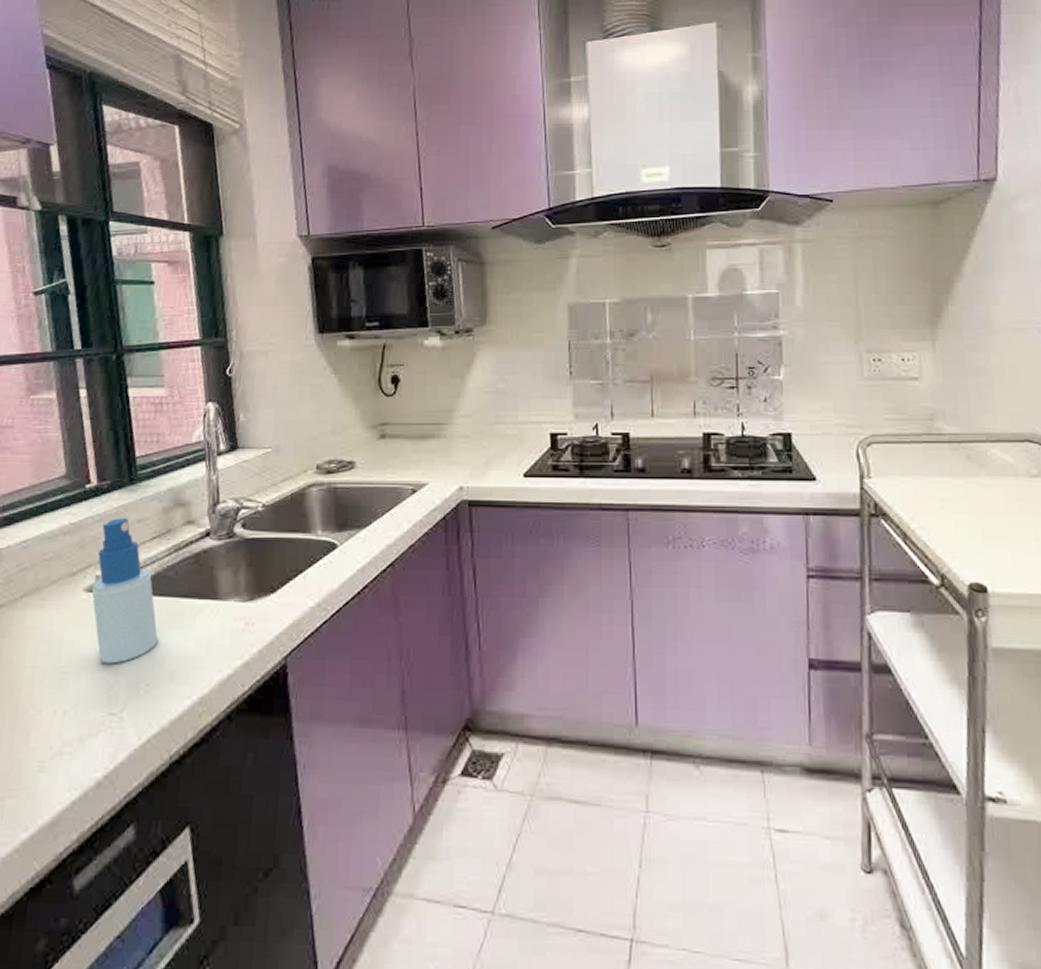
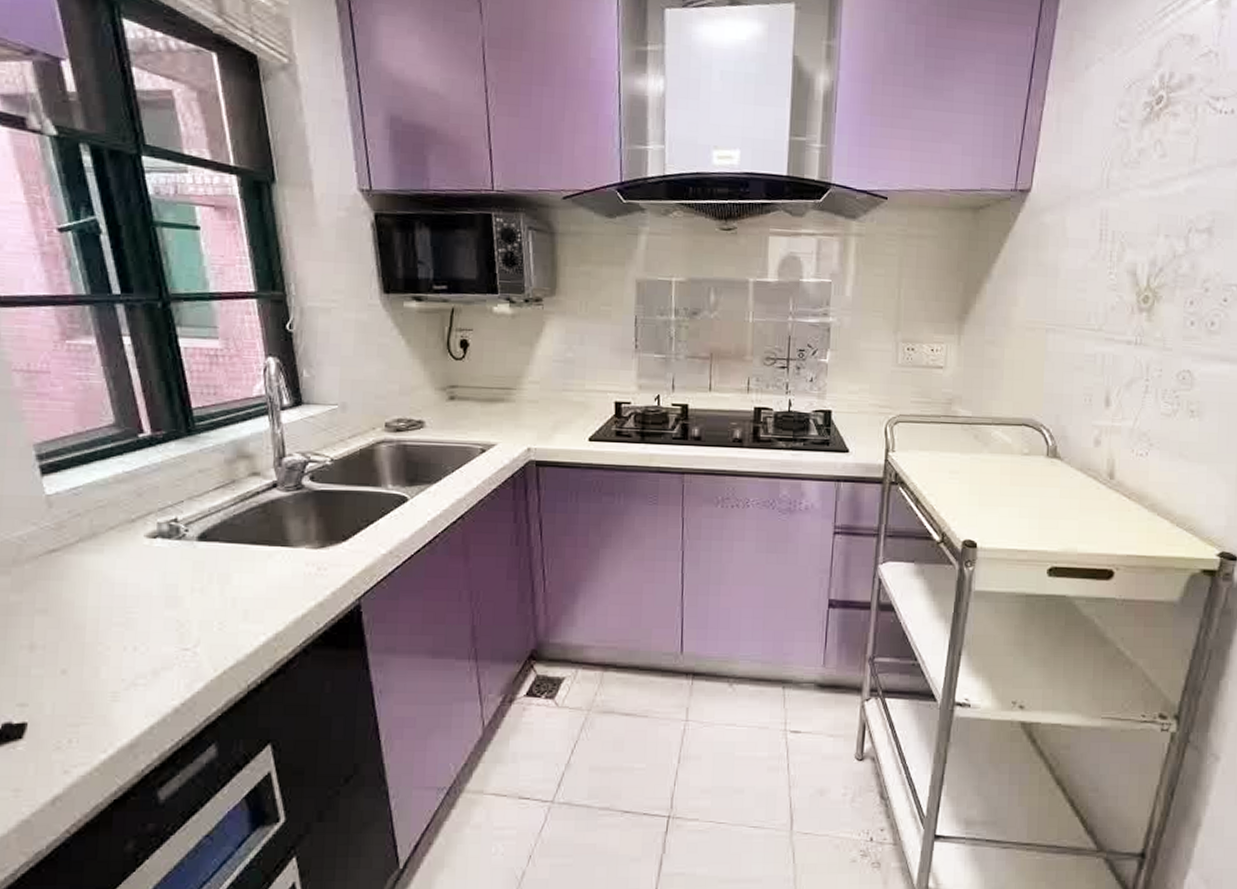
spray bottle: present [92,518,159,664] -> none [154,468,229,605]

